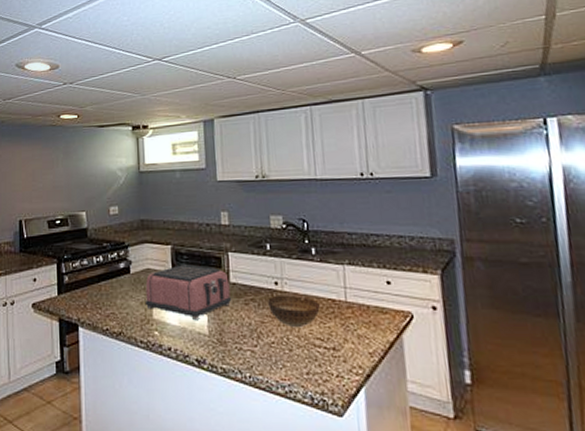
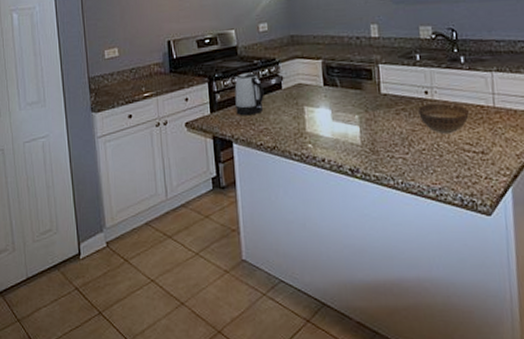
kettle: none [83,255,112,299] -> present [234,72,264,116]
toaster: present [144,264,231,319] -> none [297,78,382,131]

